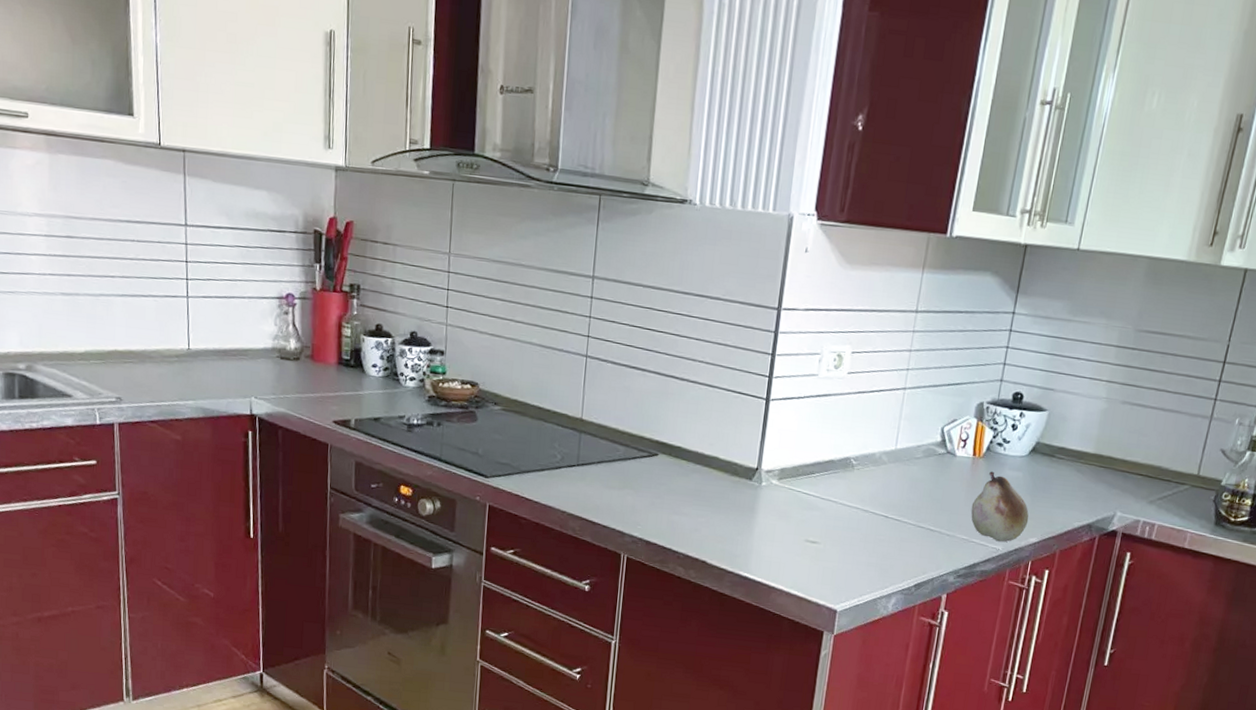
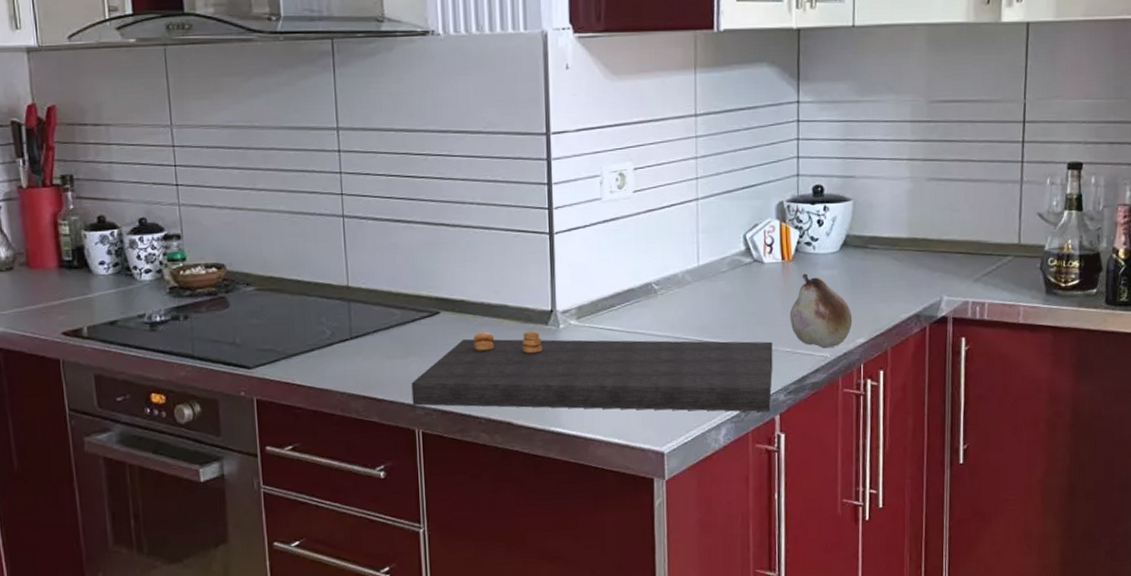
cutting board: none [622,477,951,590] -> present [411,331,773,412]

